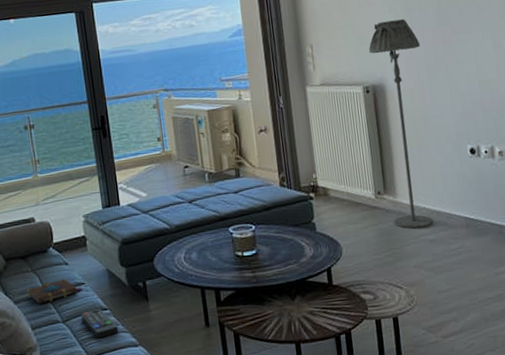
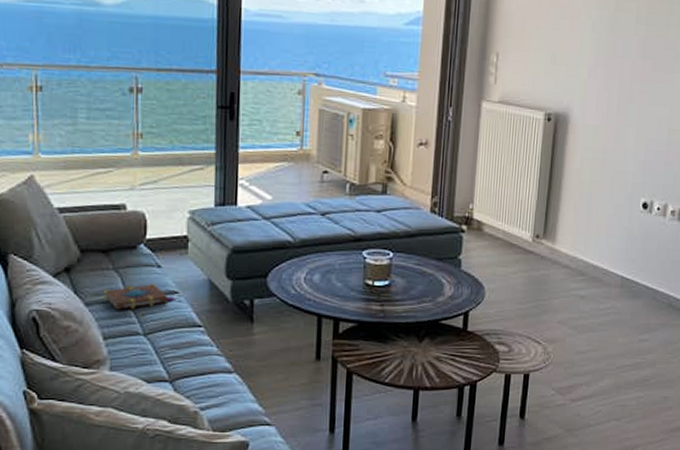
remote control: present [81,308,119,339] -> none [167,324,212,360]
floor lamp: present [368,19,434,229] -> none [546,41,617,281]

